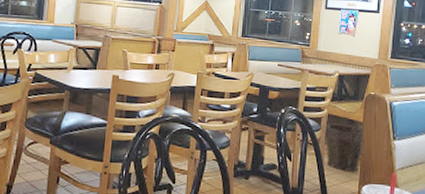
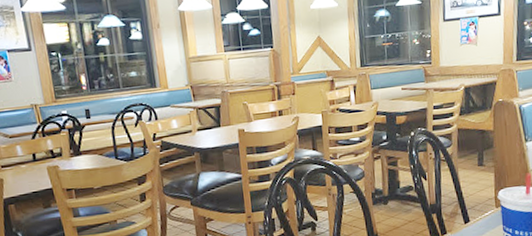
waste bin: present [326,123,365,171] -> none [457,135,497,180]

